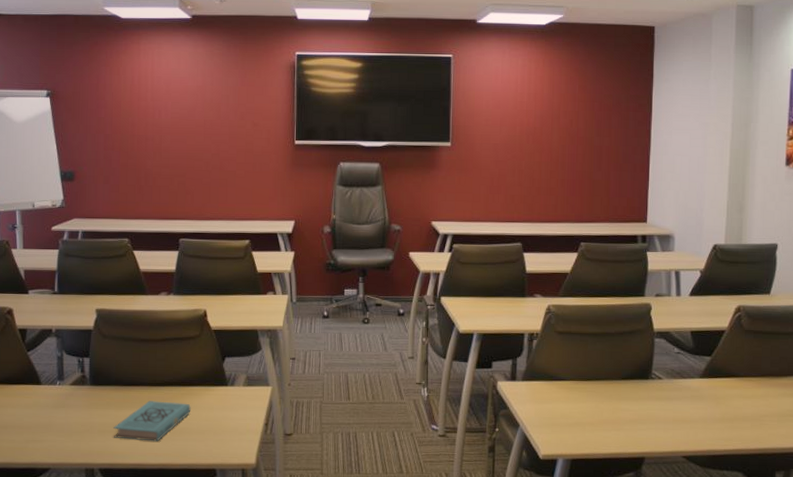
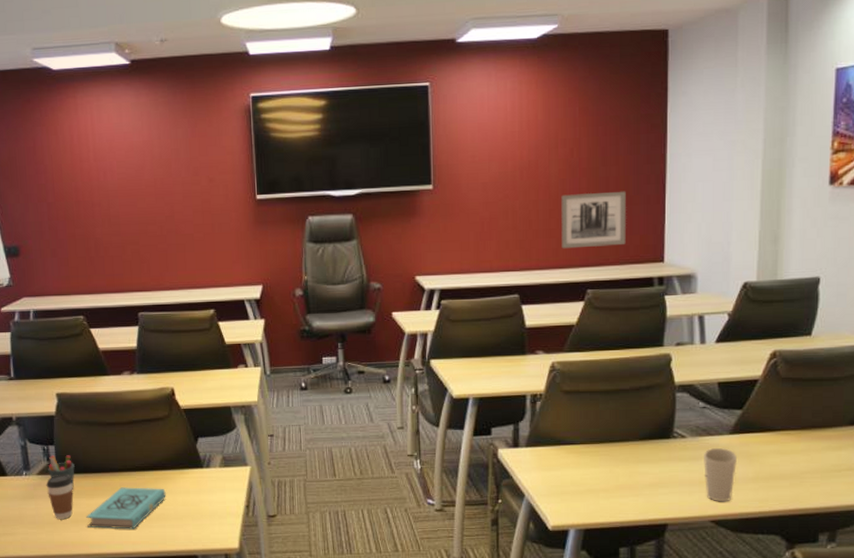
coffee cup: none [78,385,103,429] -> present [46,474,74,519]
pen holder: none [81,367,107,402] -> present [48,455,75,491]
wall art: none [560,159,616,206] -> present [561,191,626,249]
cup: none [677,390,706,440] -> present [704,448,737,502]

